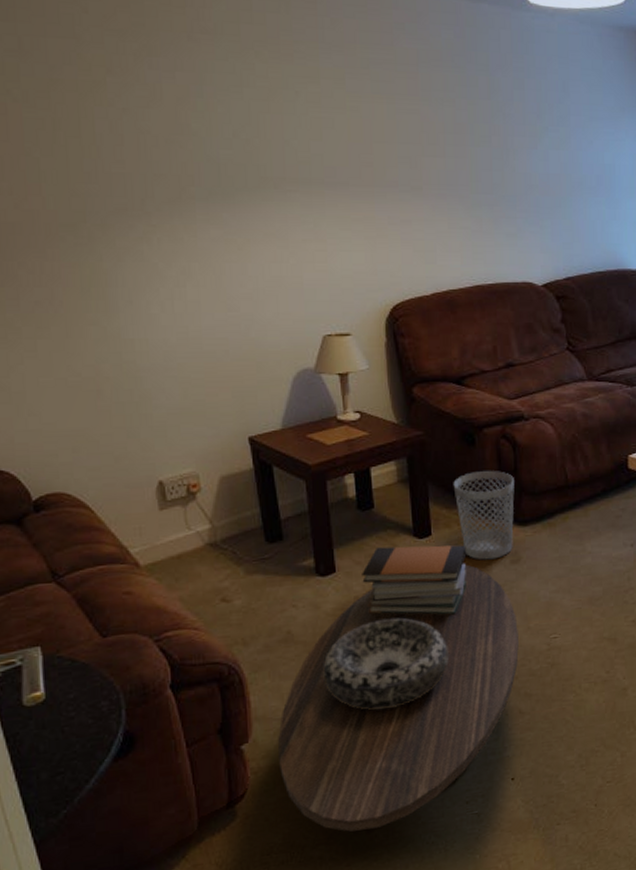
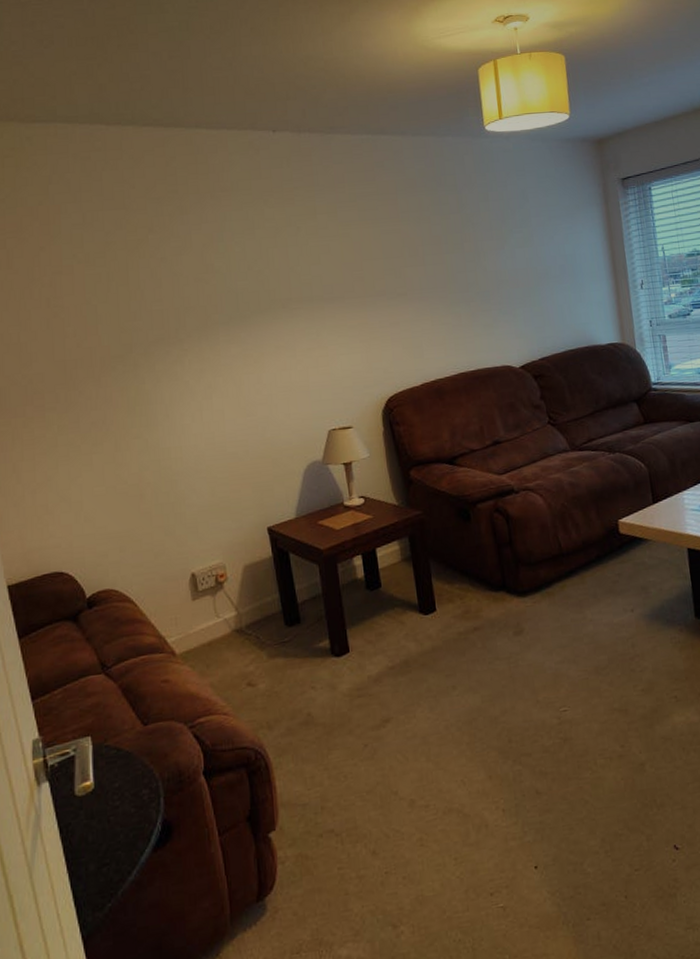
coffee table: present [278,564,519,832] -> none [303,638,531,928]
decorative bowl: present [323,618,449,710] -> none [342,696,462,794]
book stack: present [362,545,467,615] -> none [373,618,473,693]
wastebasket: present [453,471,515,560] -> none [453,544,515,634]

